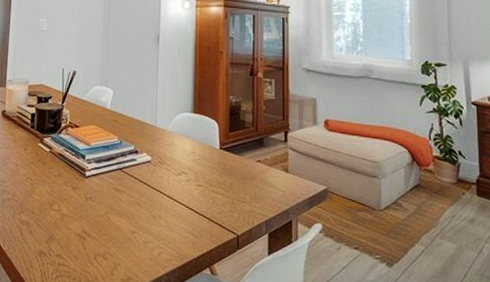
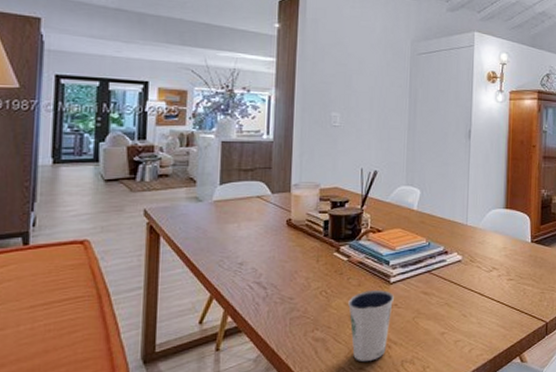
dixie cup: none [49,181,90,250] -> present [348,290,395,361]

